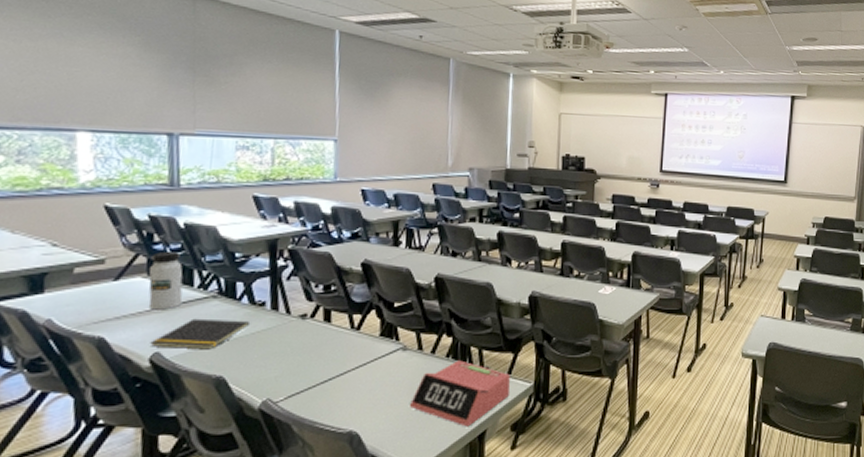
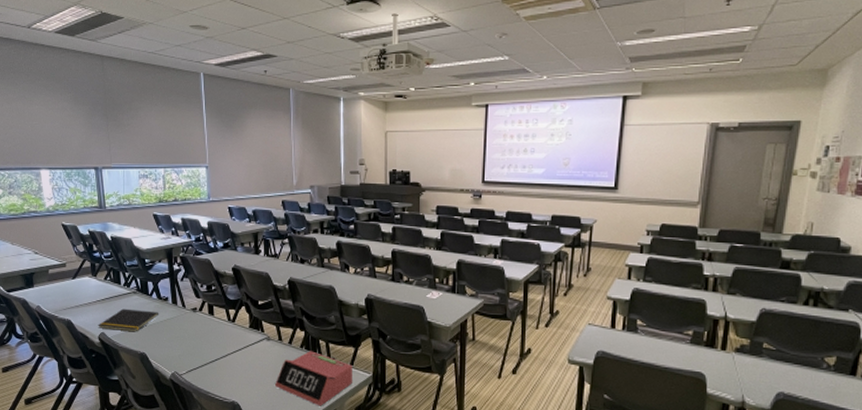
water bottle: present [148,251,183,310] -> none [93,257,115,302]

